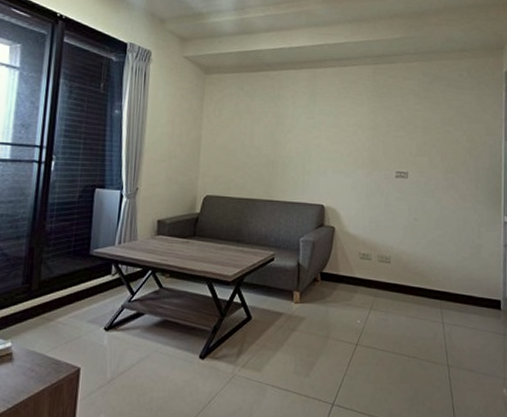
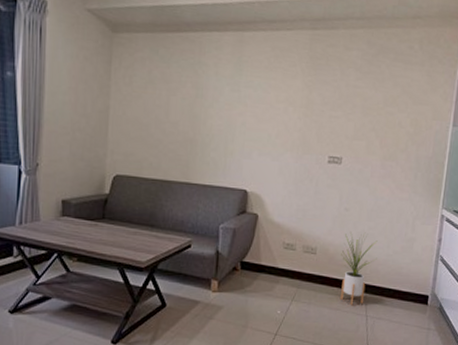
house plant: none [414,240,448,312] -> present [340,231,378,305]

